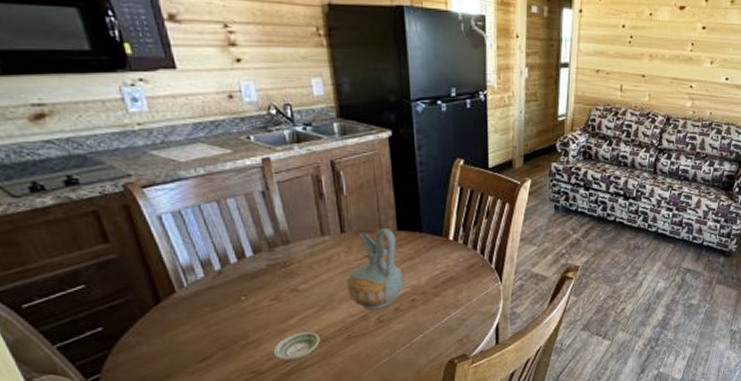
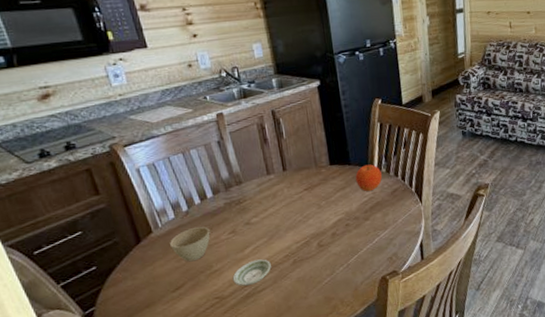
cup: none [197,289,248,330] -> present [170,226,210,262]
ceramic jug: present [347,229,404,310] -> none [291,164,339,237]
fruit: none [427,233,458,265] -> present [356,164,382,192]

